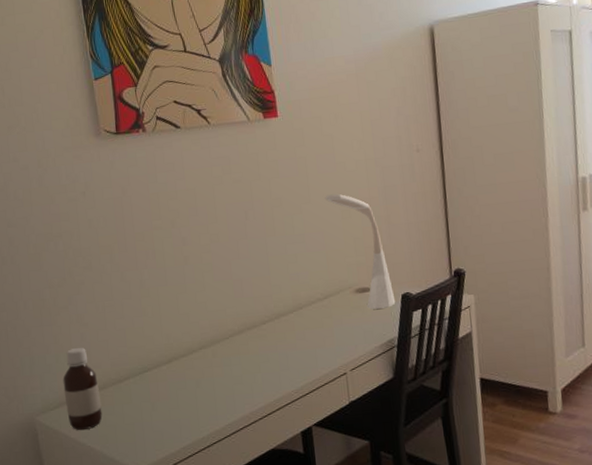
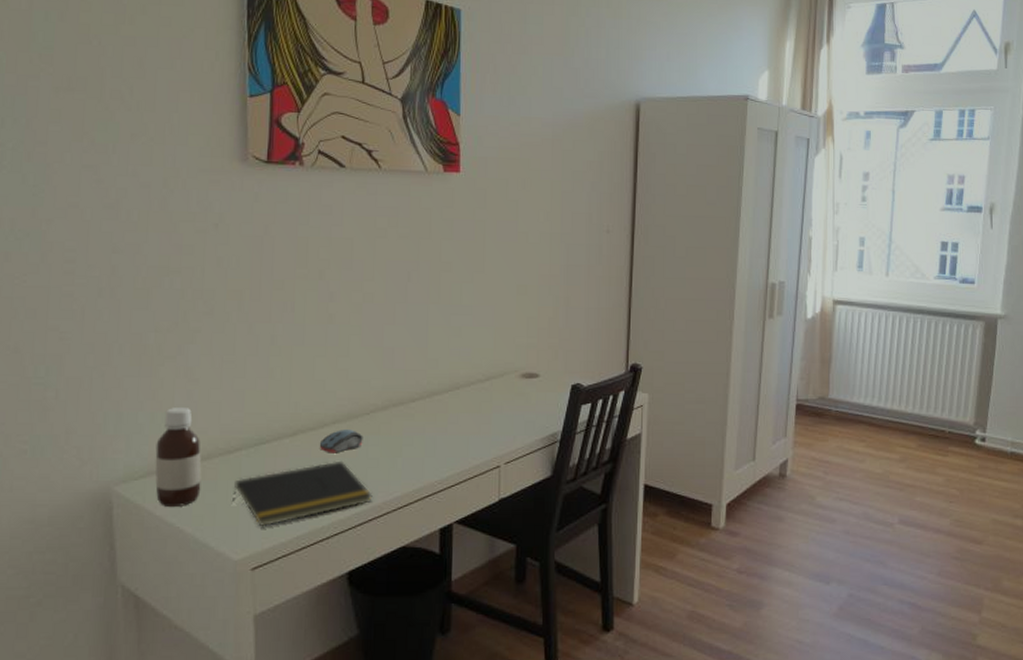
notepad: none [127,380,241,441] -> present [233,460,373,527]
computer mouse: none [191,353,227,375] -> present [319,430,363,453]
desk lamp: present [325,194,396,310] -> none [501,266,564,399]

